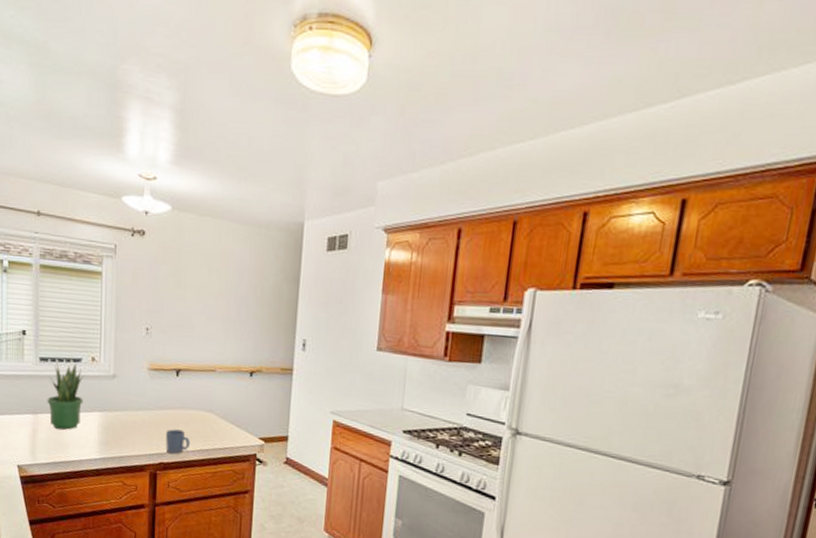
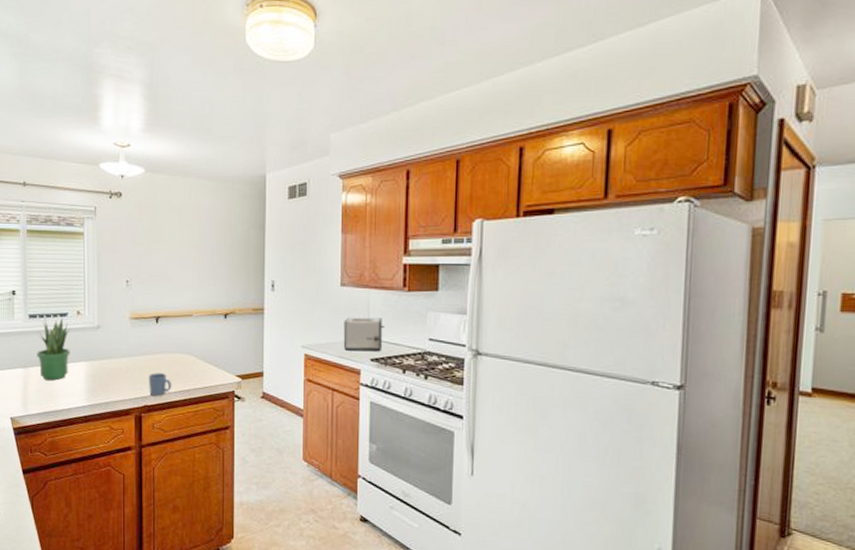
toaster: none [375,384,421,424] -> present [343,317,385,352]

